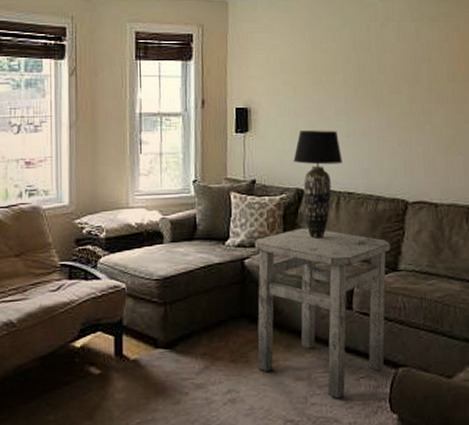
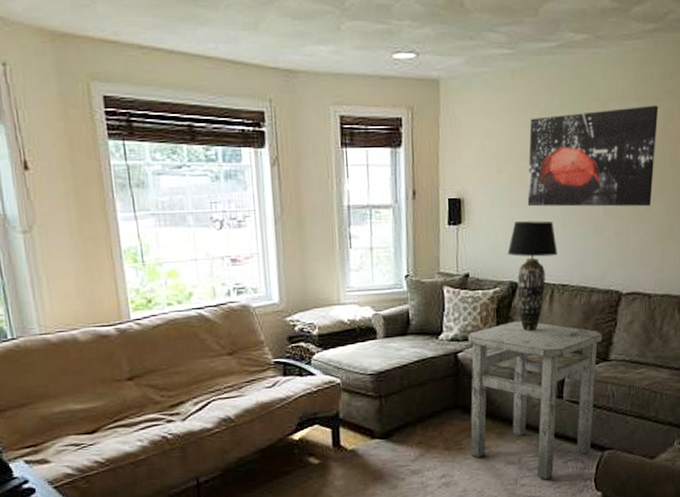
wall art: none [311,25,434,118] -> present [527,105,659,207]

